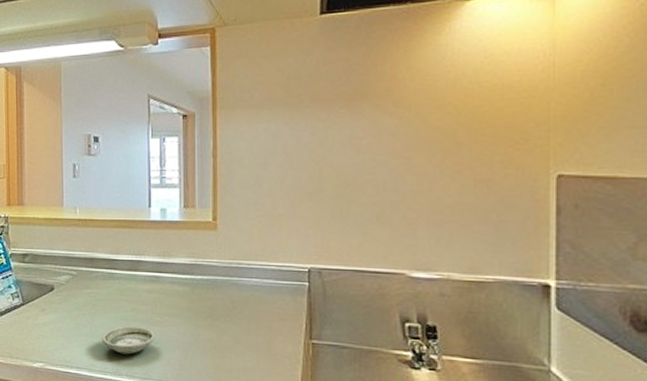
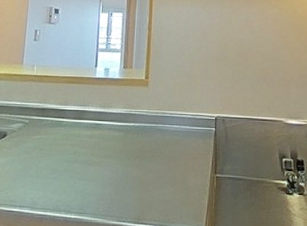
saucer: present [102,326,155,355] -> none [45,167,92,193]

